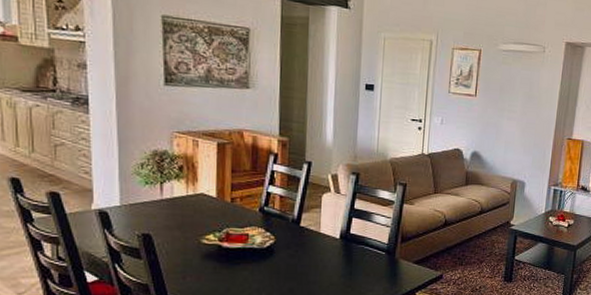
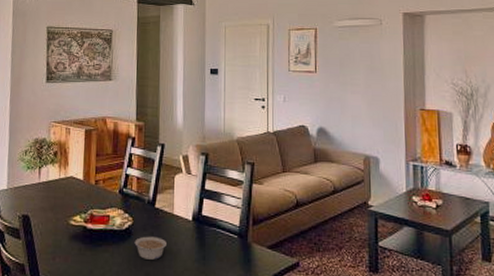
legume: none [276,254,312,276] -> present [134,236,166,260]

